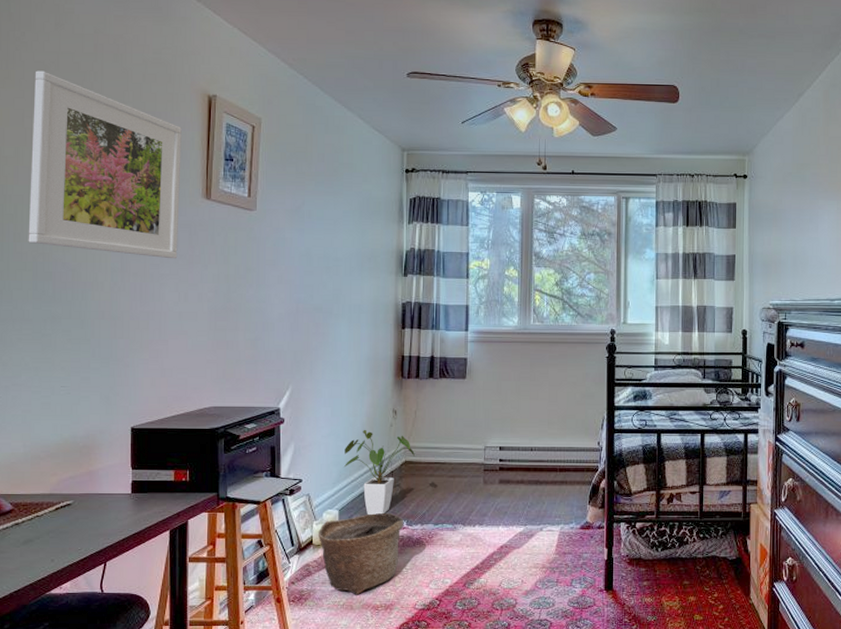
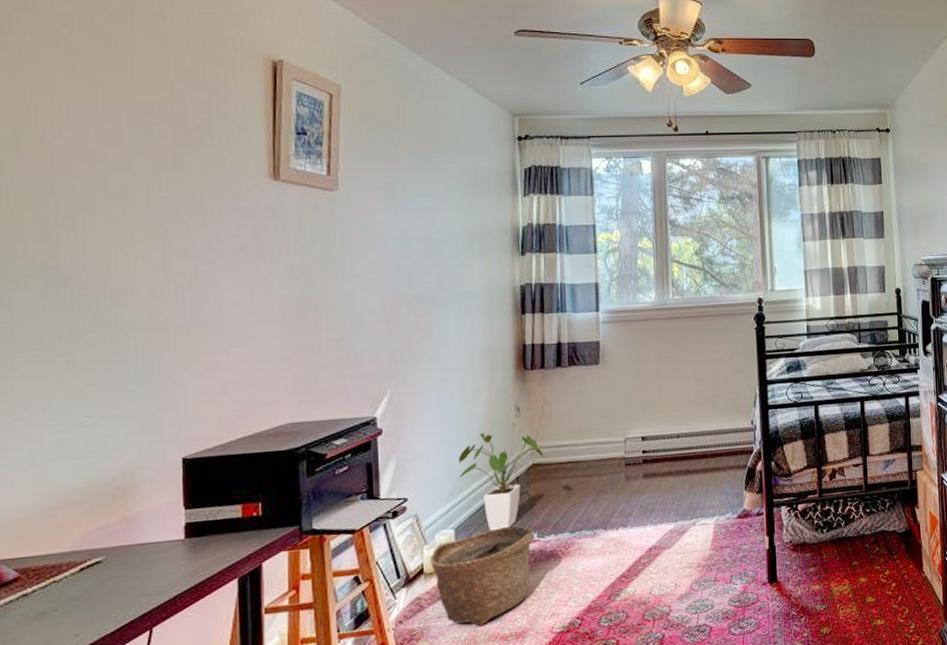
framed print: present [28,70,182,259] -> none [34,35,240,253]

